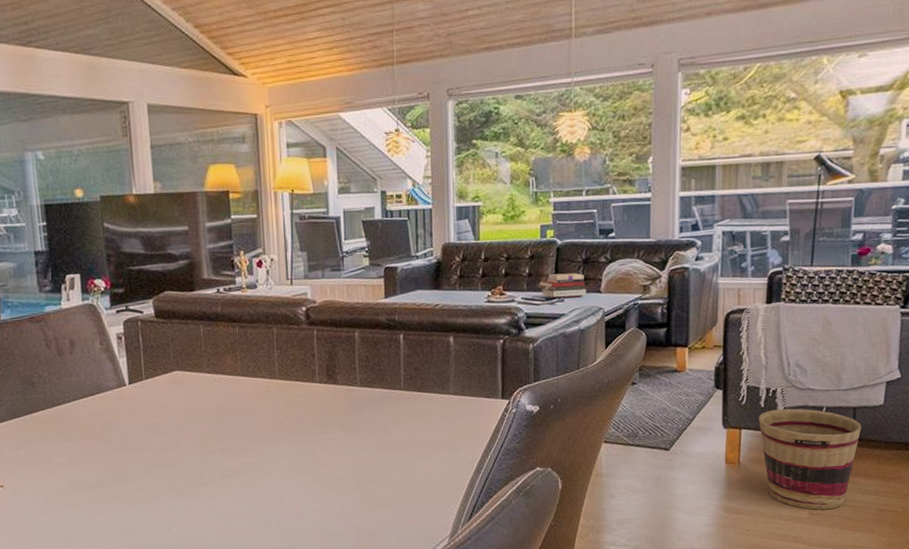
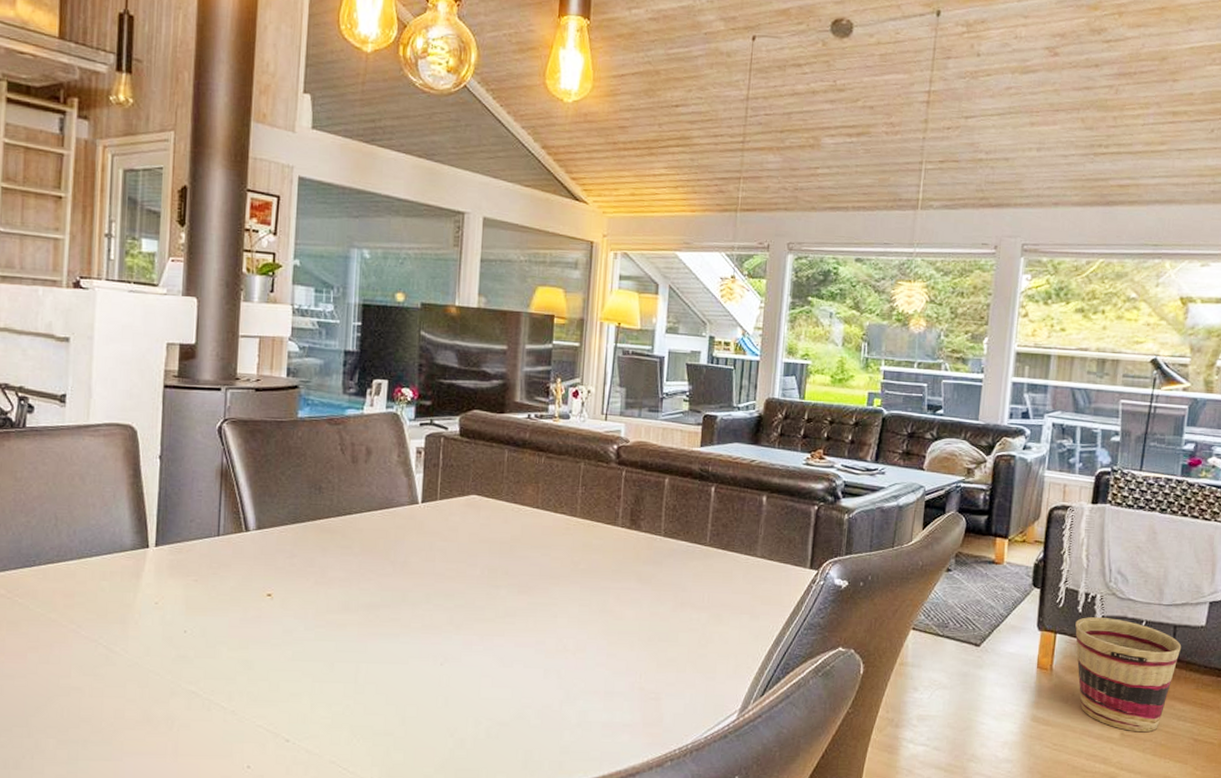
books: present [539,273,587,299] -> none [861,444,909,472]

